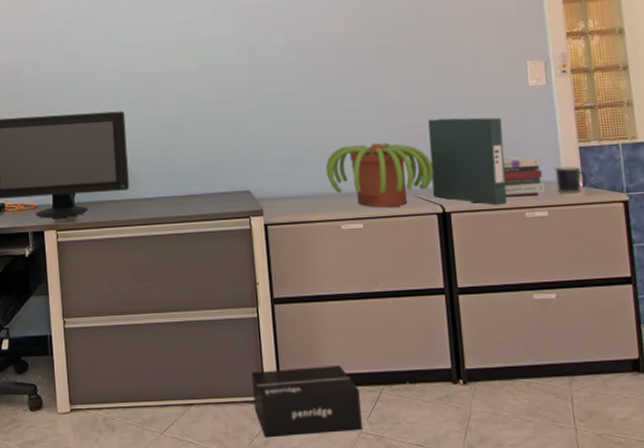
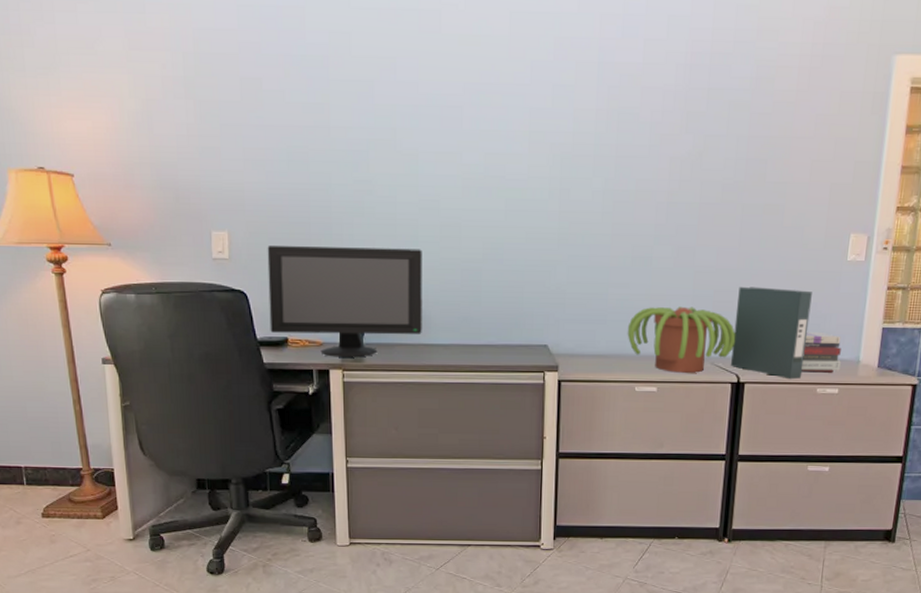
box: present [251,365,362,437] -> none [528,518,630,578]
mug: present [554,166,588,195] -> none [853,346,883,375]

